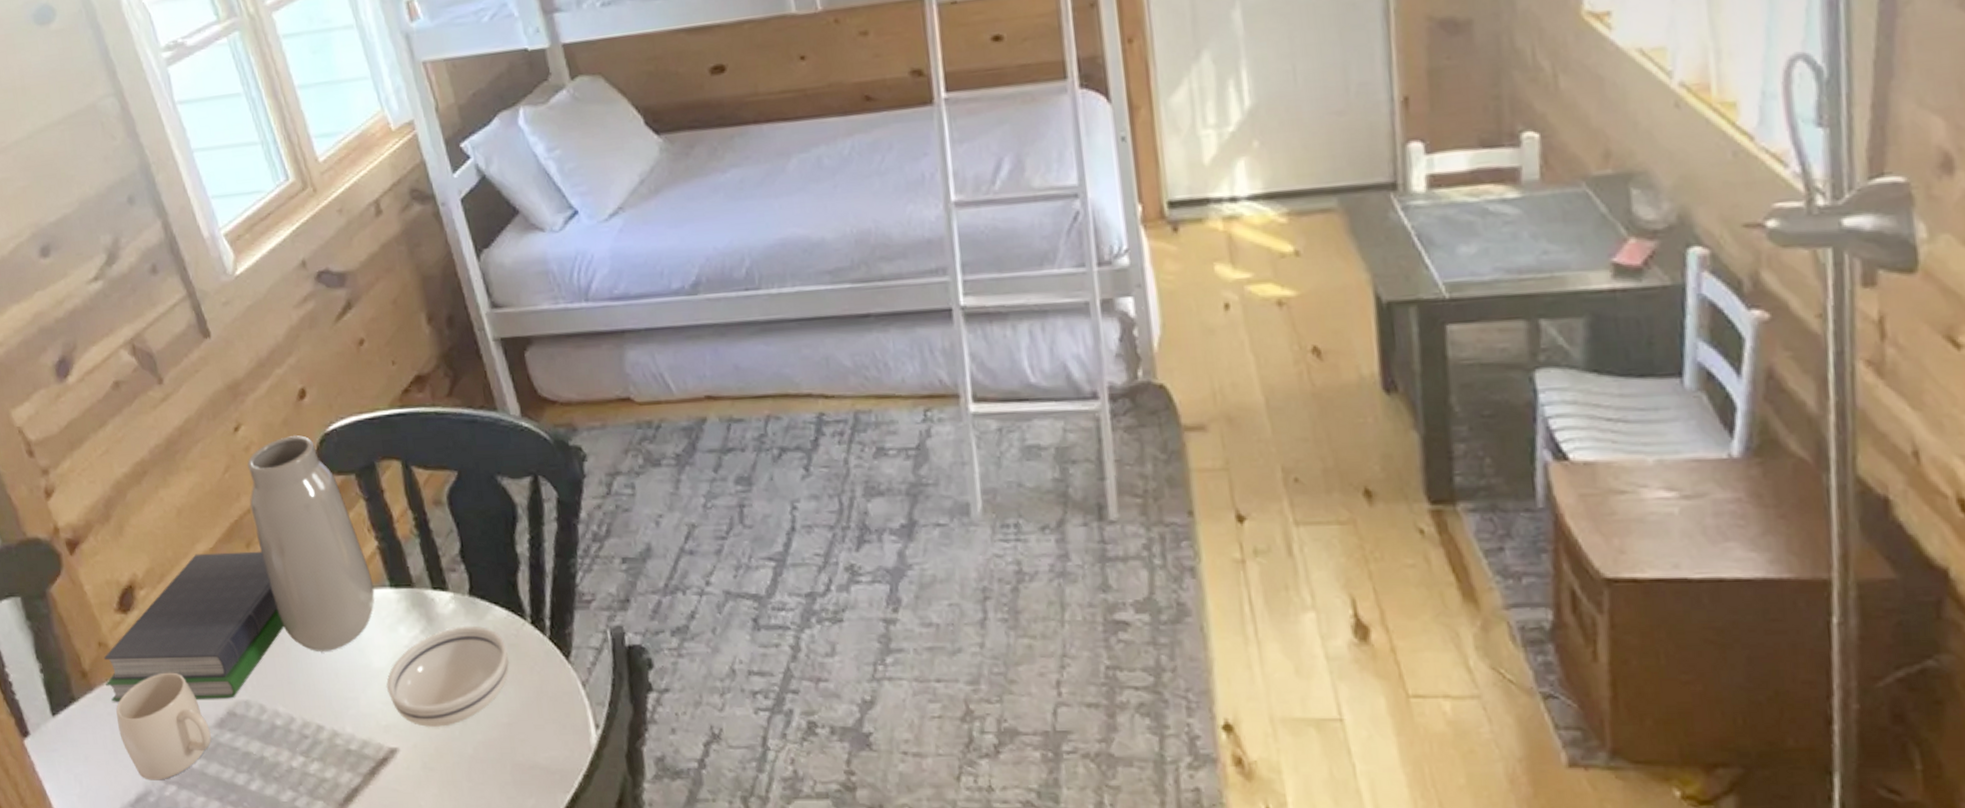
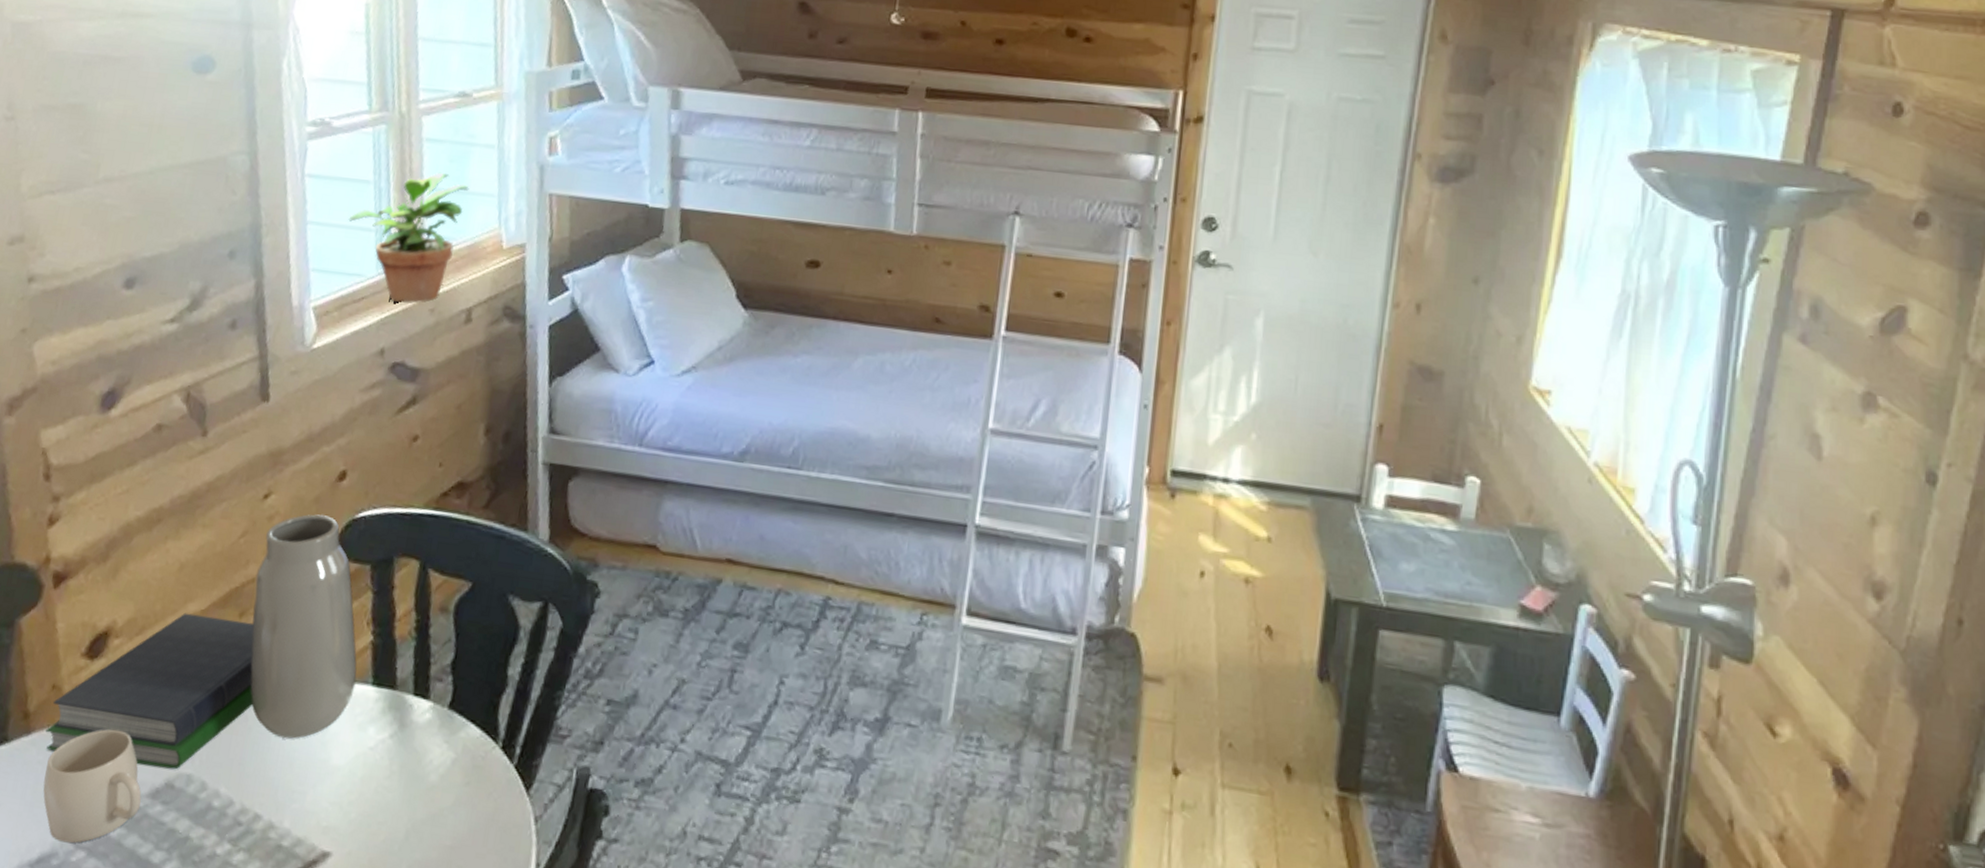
potted plant: none [231,66,344,210] -> present [348,172,469,304]
bowl: present [386,625,509,727] -> none [337,737,471,839]

